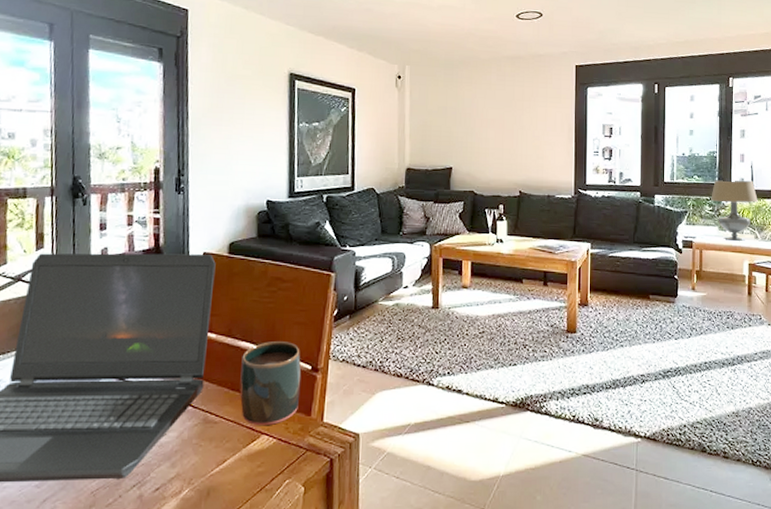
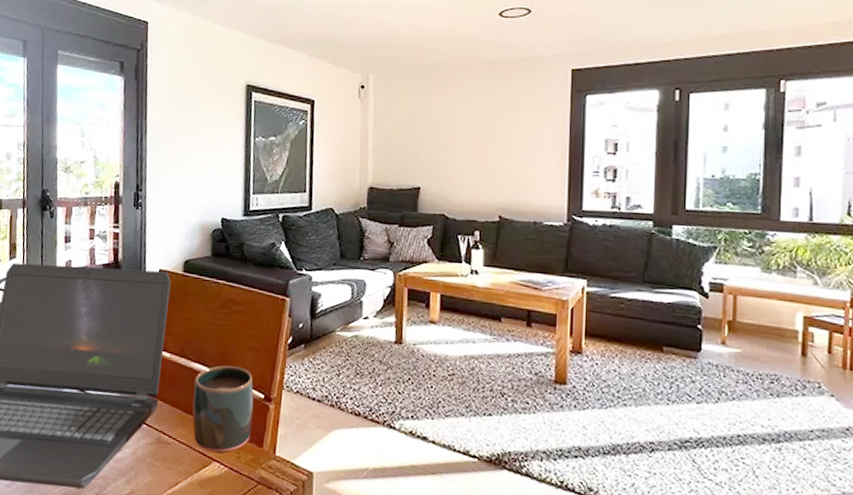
table lamp: present [711,180,758,241] -> none [751,209,819,287]

